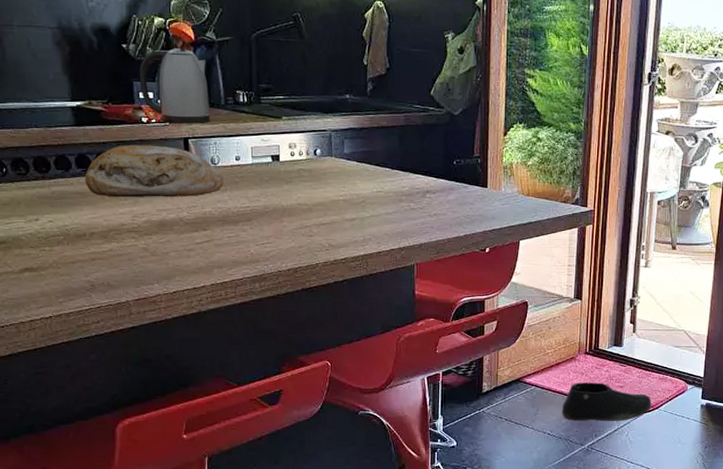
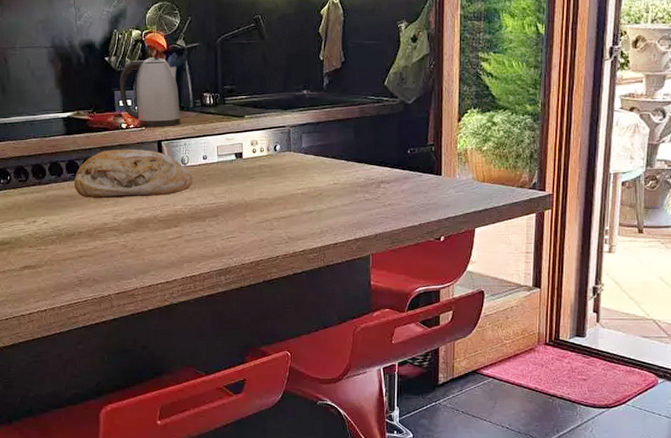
shoe: present [561,382,652,421] -> none [520,375,618,416]

